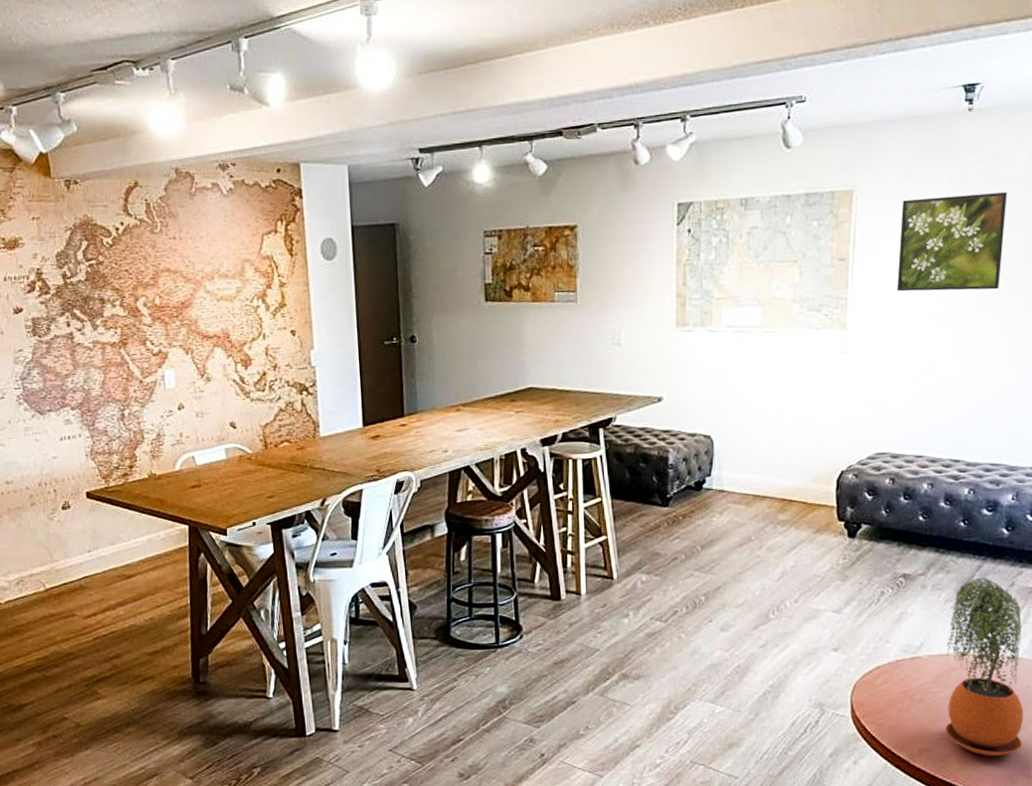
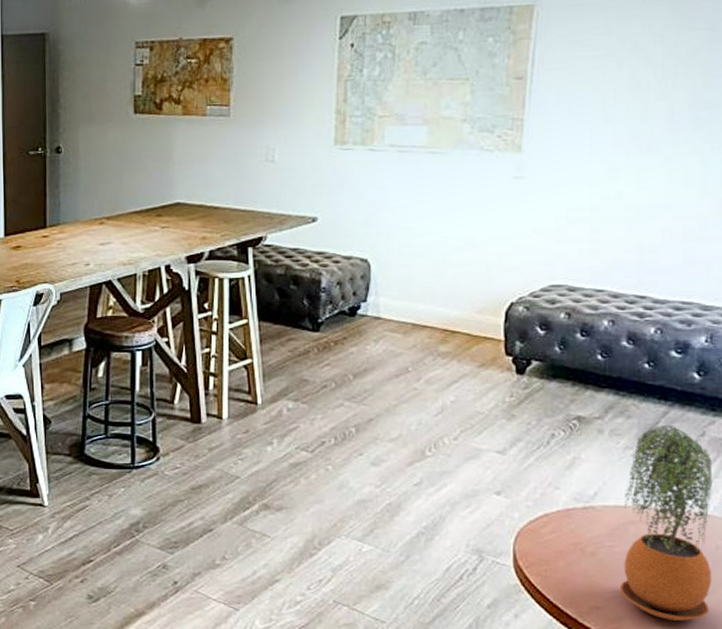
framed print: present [896,192,1007,292] -> none [579,9,710,114]

